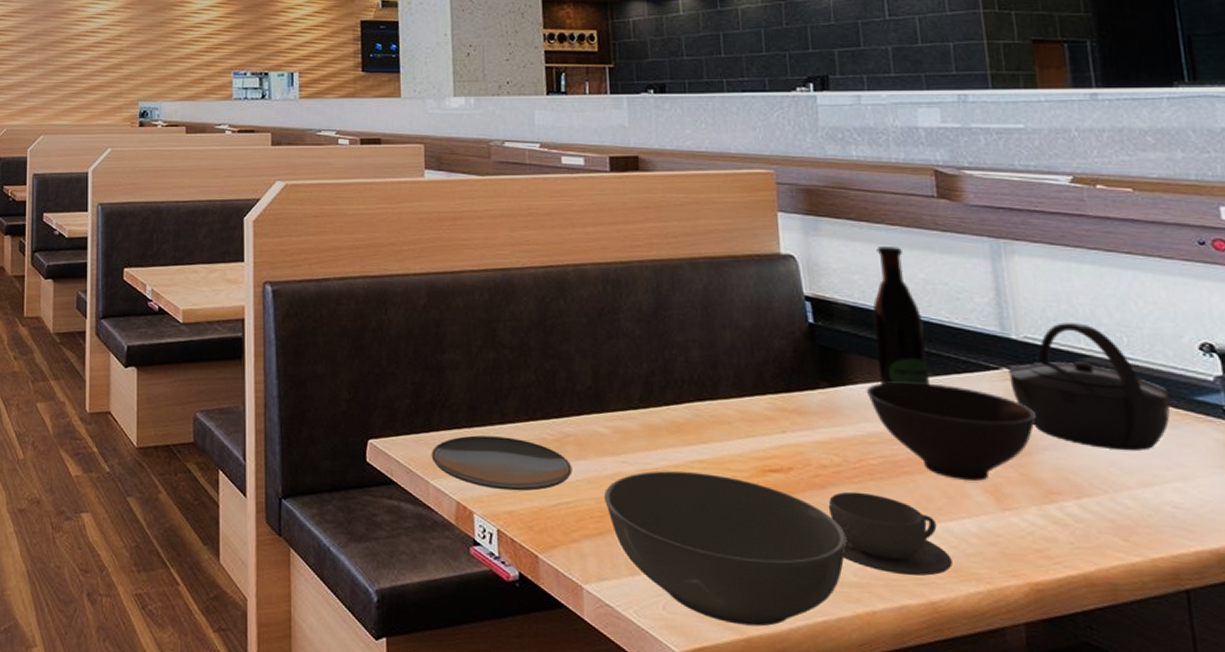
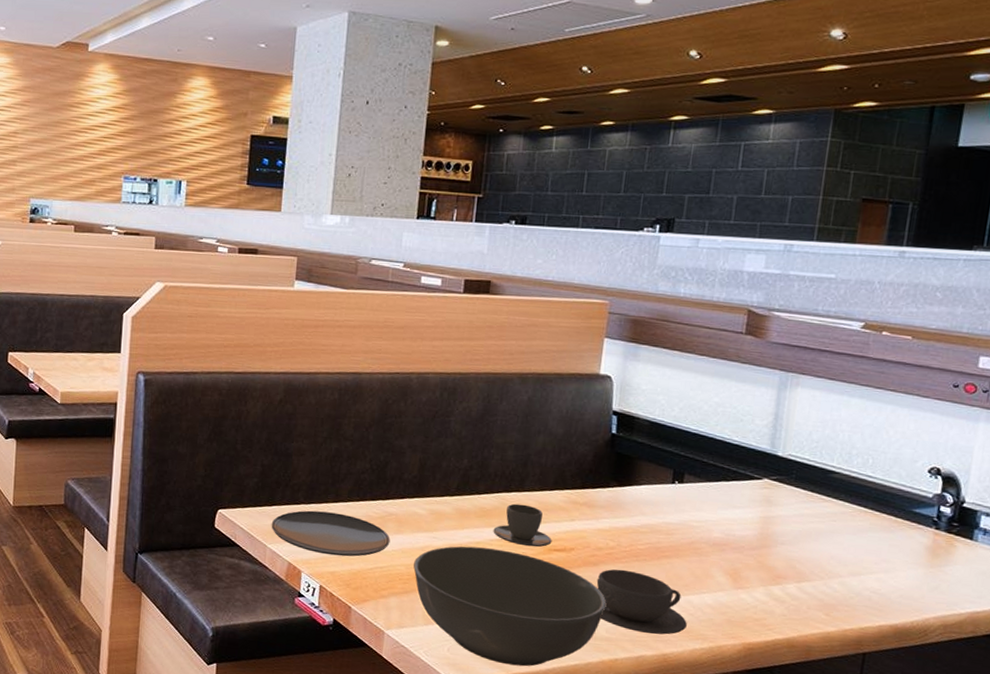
teacup: none [691,414,765,469] -> present [493,503,552,548]
bowl: present [865,381,1037,481] -> none [647,485,783,566]
bottle: present [872,246,929,384] -> none [661,373,708,489]
teapot: present [1007,323,1171,451] -> none [767,445,894,549]

